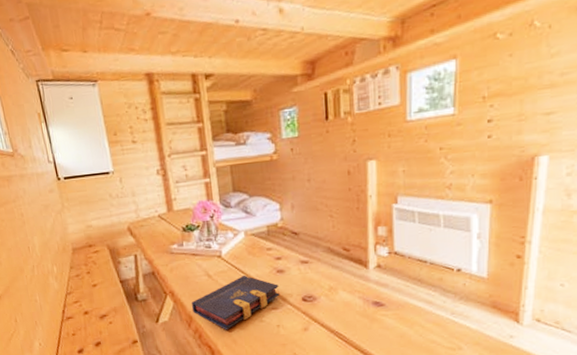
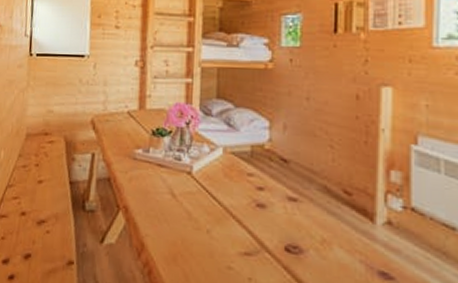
diary: present [192,274,280,330] -> none [146,201,257,272]

